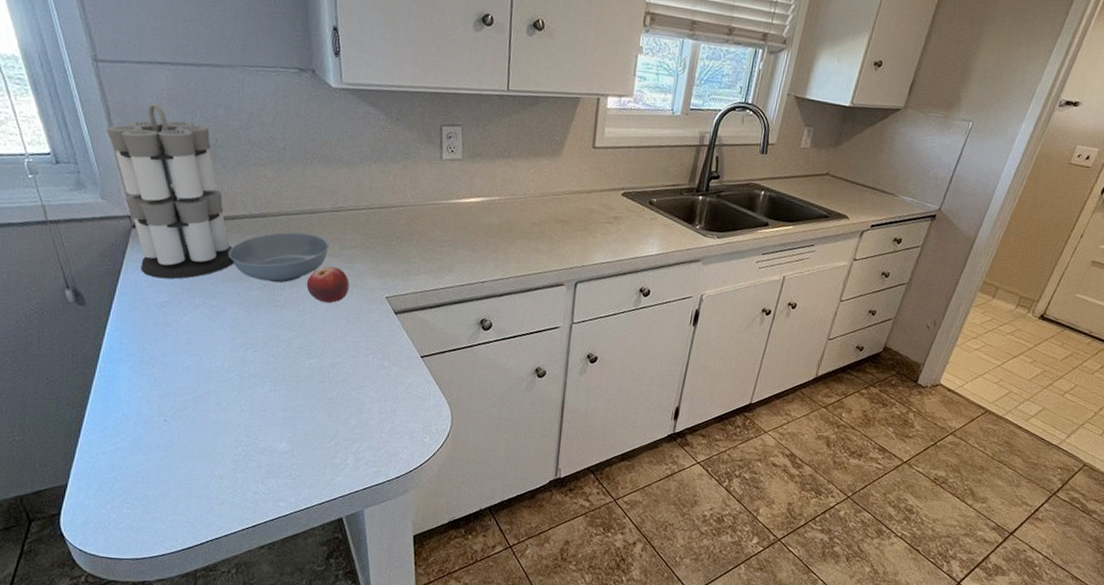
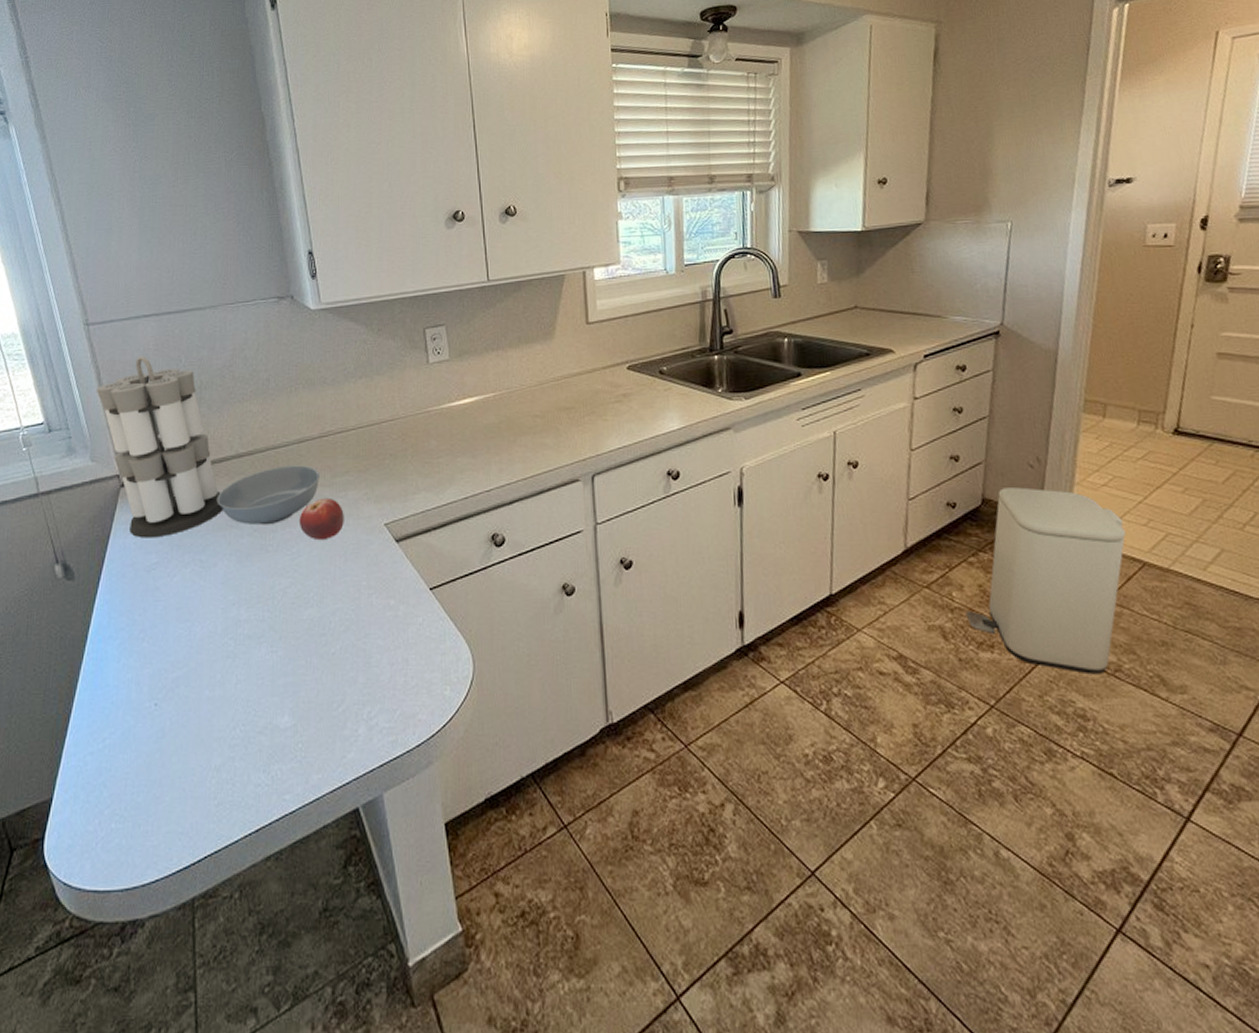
pedal bin: none [847,341,982,484] -> present [965,487,1127,675]

